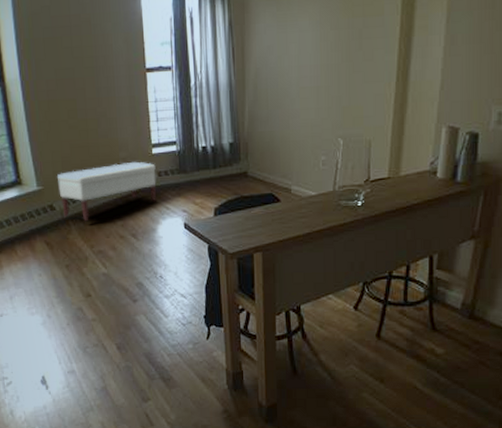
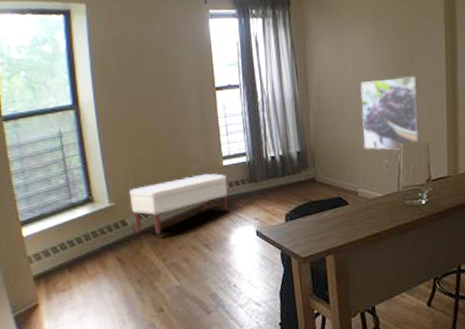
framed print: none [300,64,366,146] -> present [360,76,419,150]

